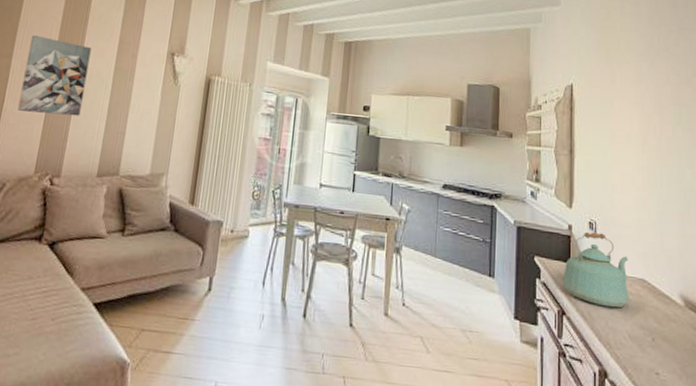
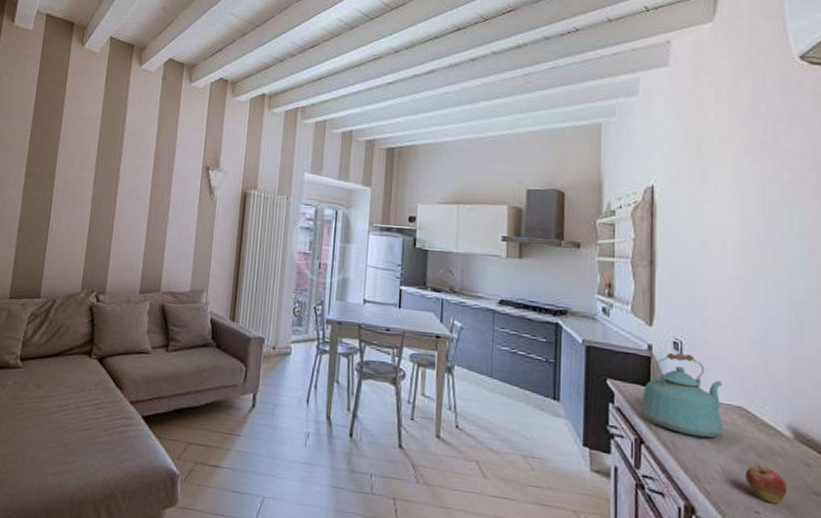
wall art: present [17,34,92,116] -> none [62,154,128,234]
fruit: none [648,331,681,365] -> present [746,465,788,504]

